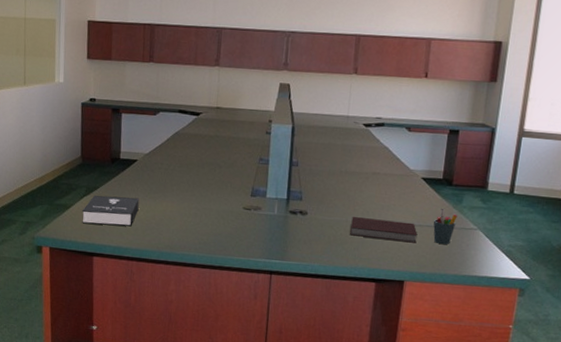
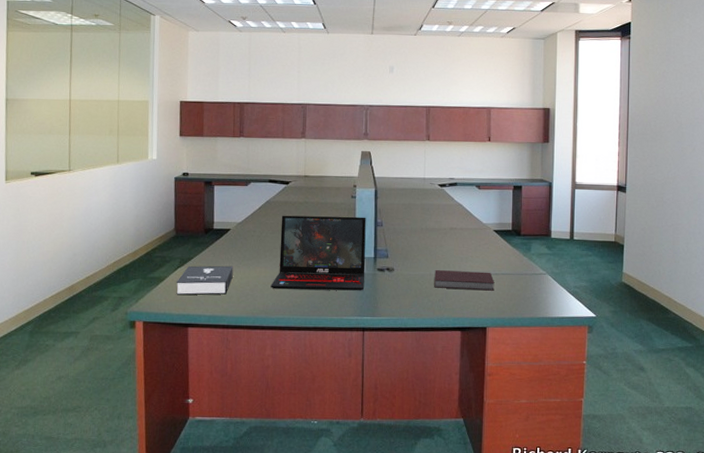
laptop: none [176,148,281,233] -> present [270,215,366,291]
pen holder: present [433,208,458,245] -> none [507,256,528,291]

